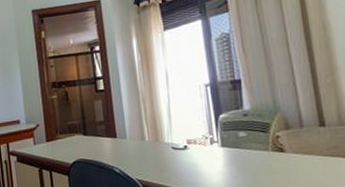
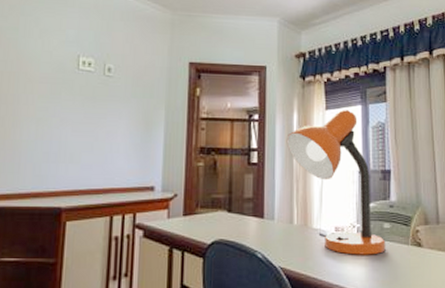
desk lamp: none [128,27,243,165] -> present [286,110,386,255]

